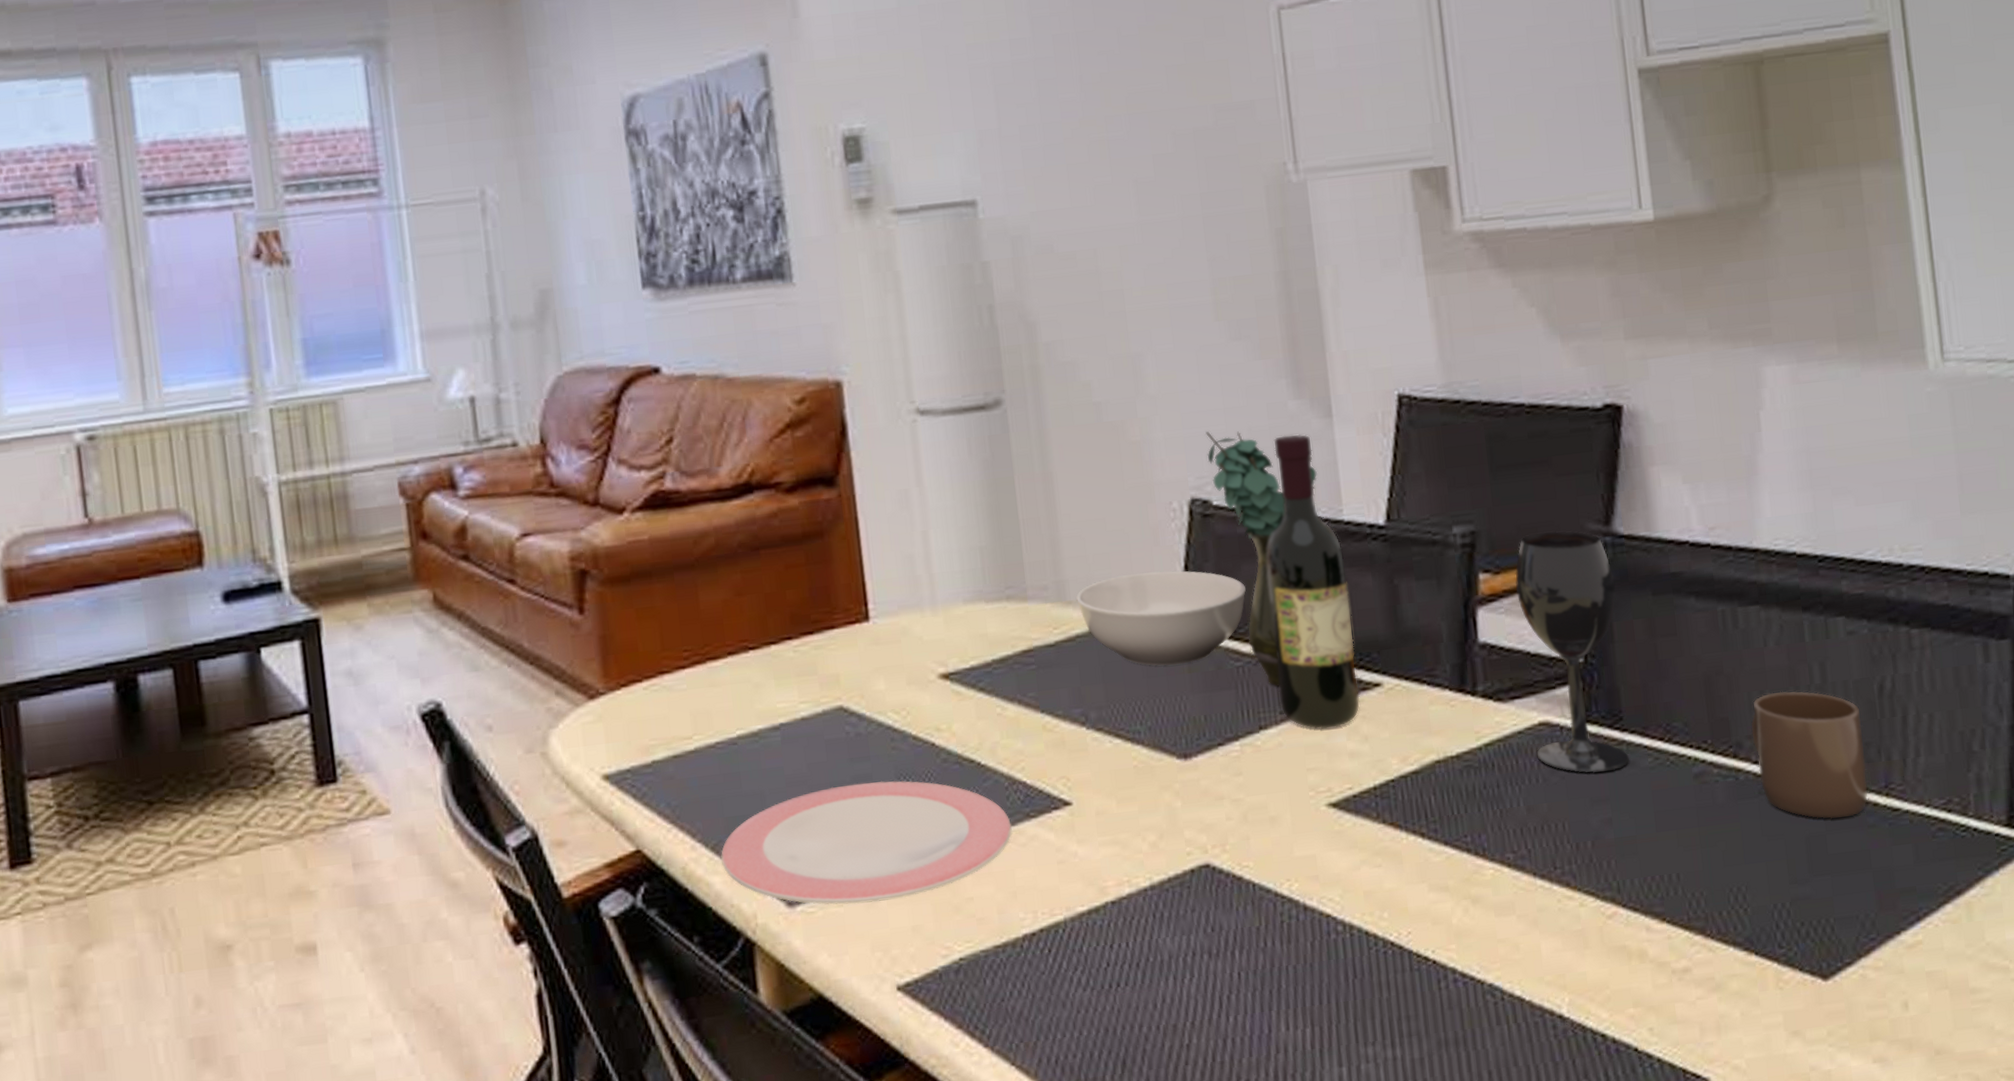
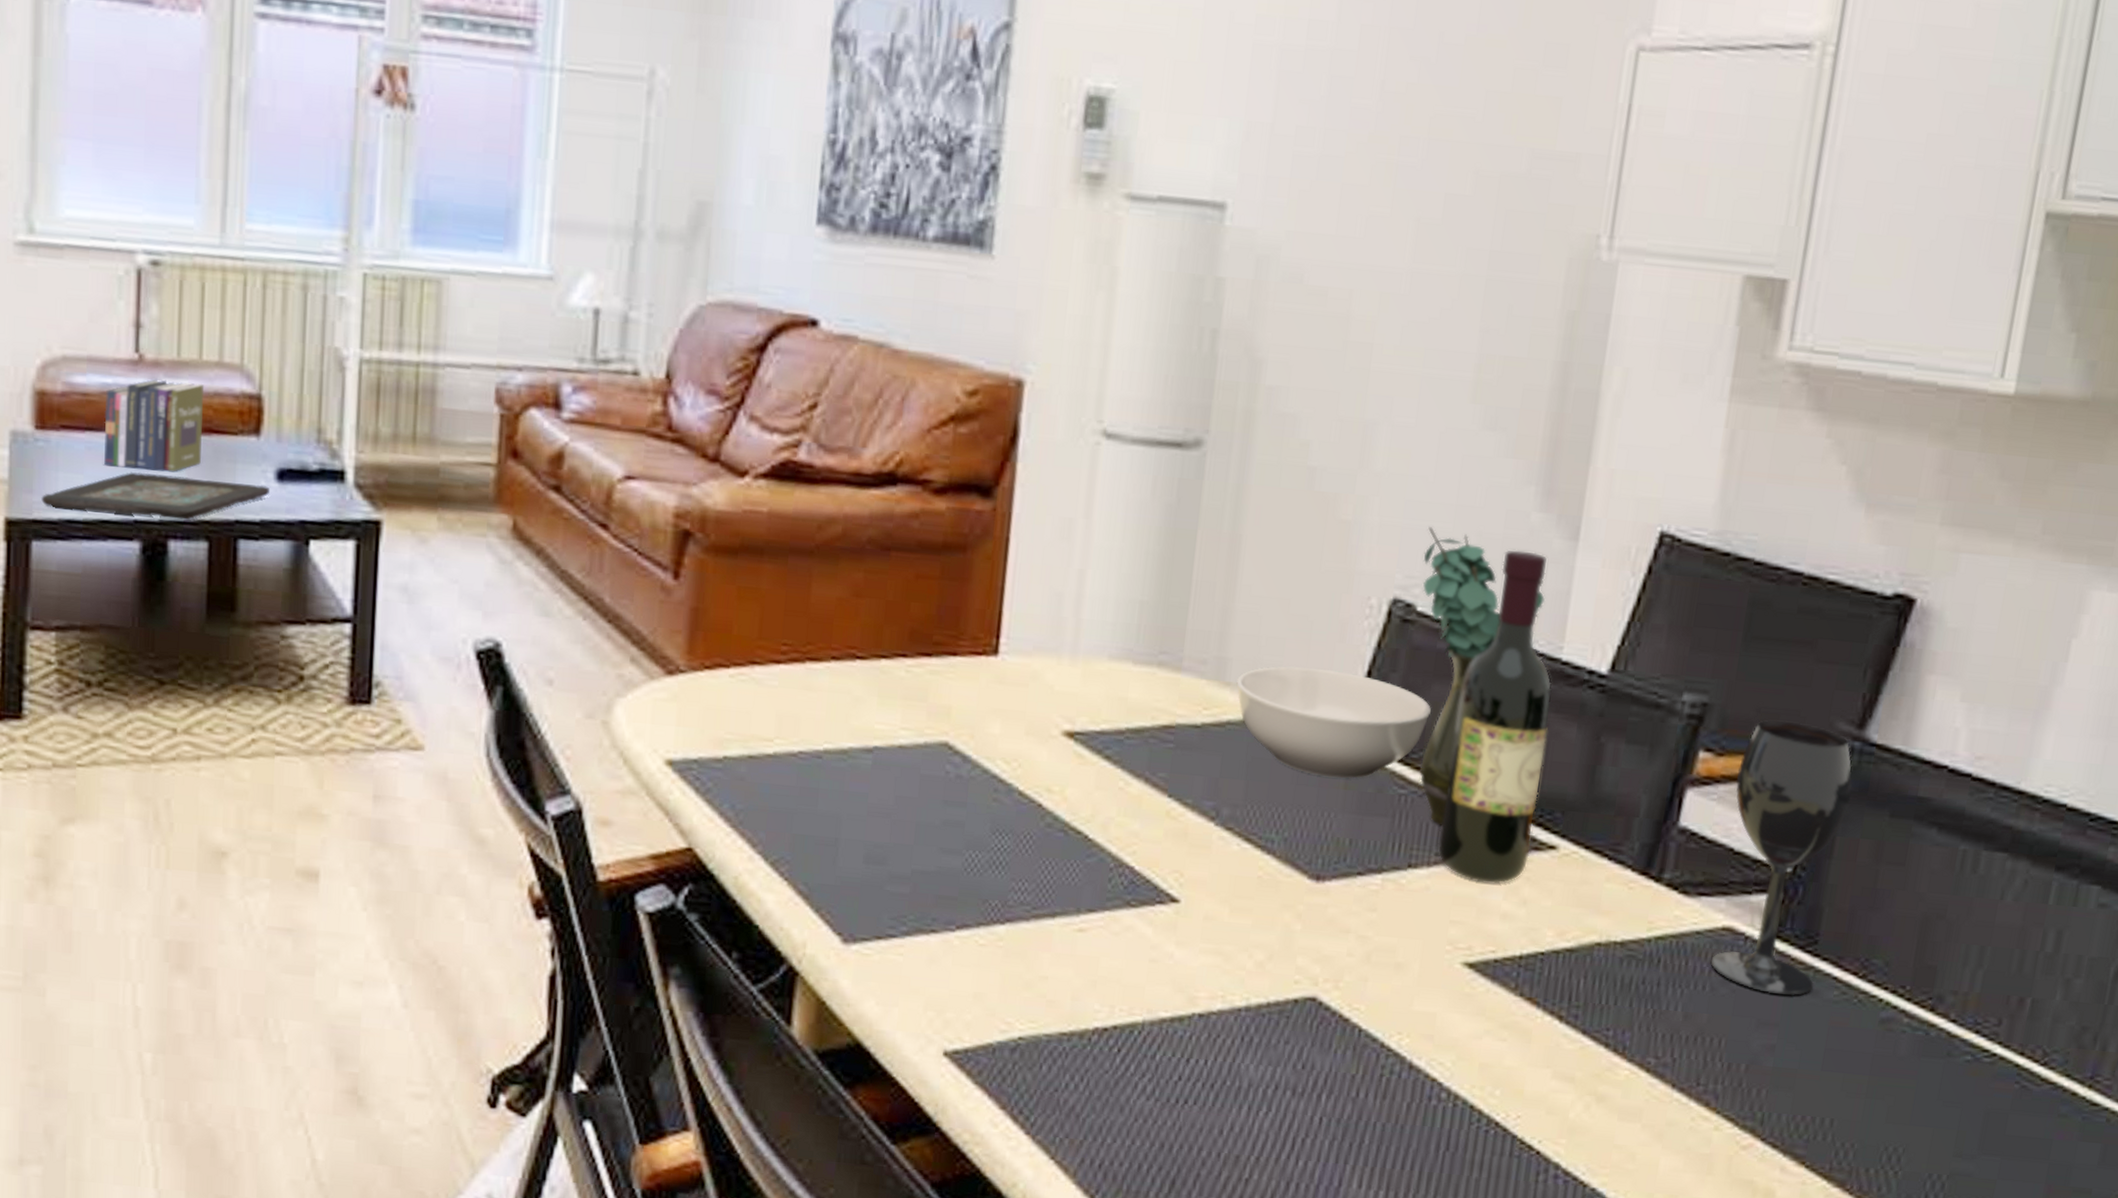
decorative tray: none [21,608,220,669] -> present [41,472,271,520]
books: none [65,532,156,621] -> present [104,379,205,472]
plate: present [720,780,1013,905] -> none [778,826,1109,961]
mug: present [1750,691,1868,820] -> none [1952,950,2088,1102]

